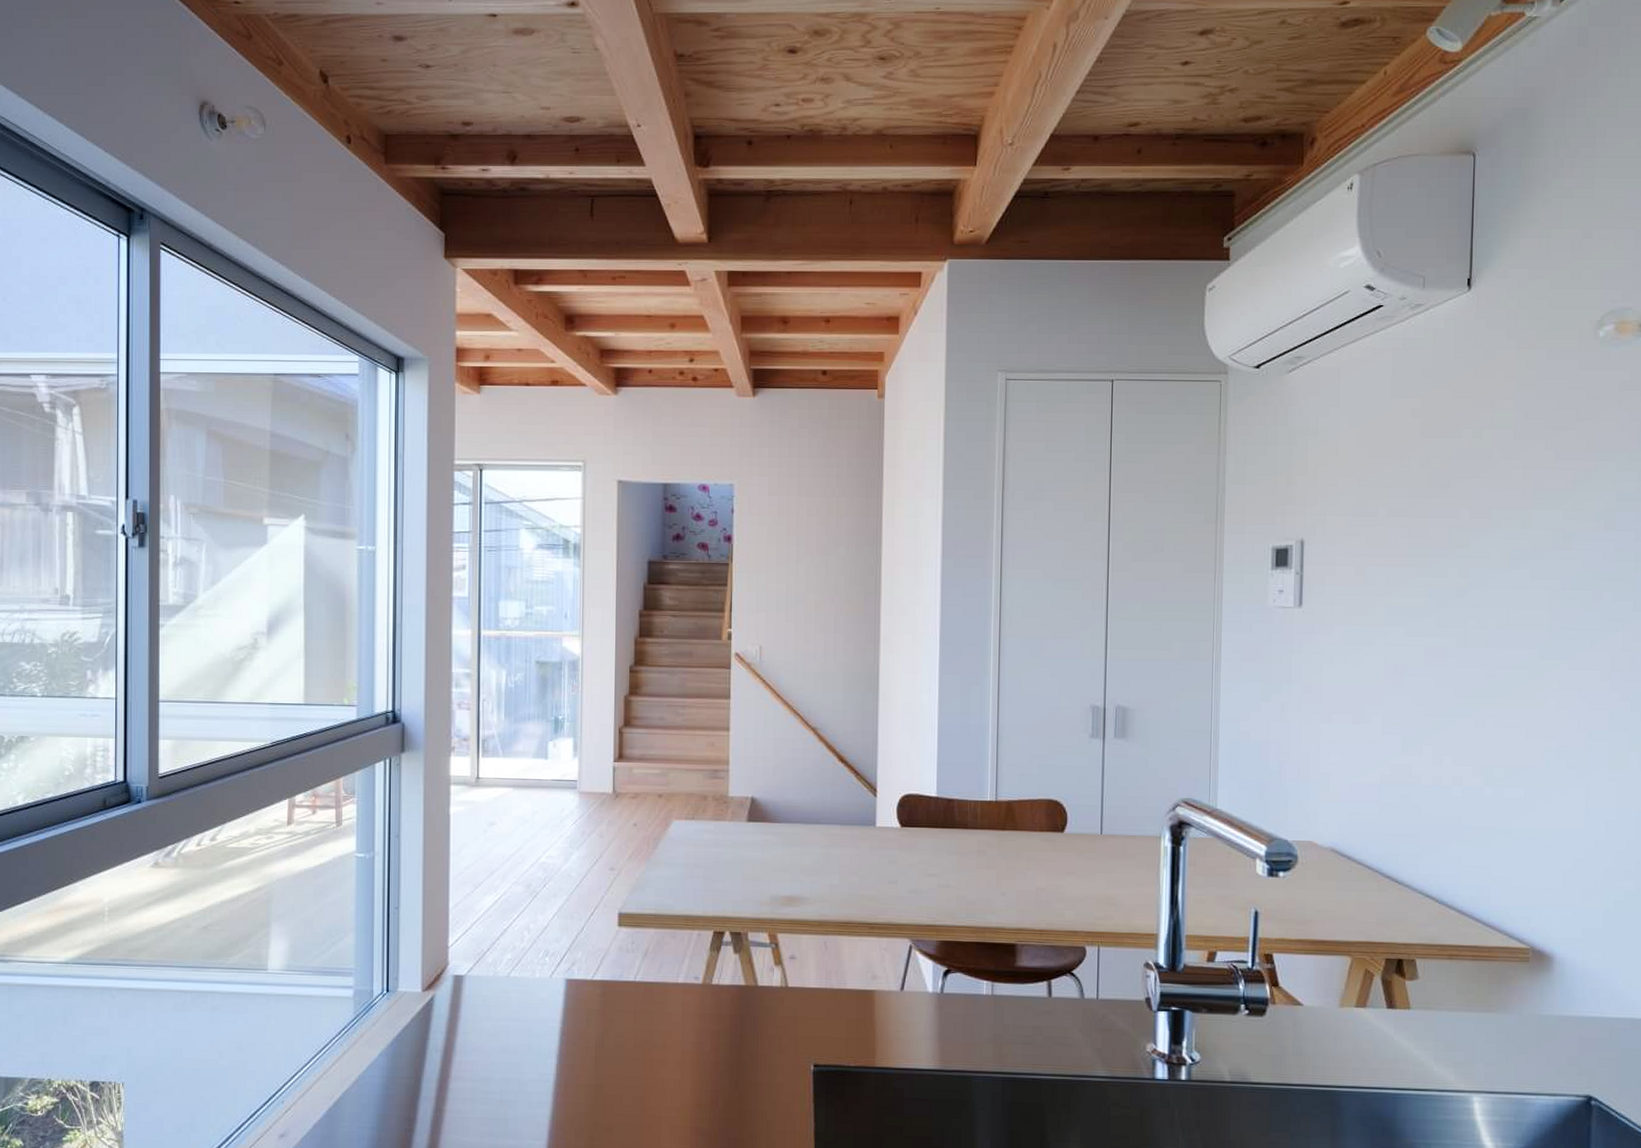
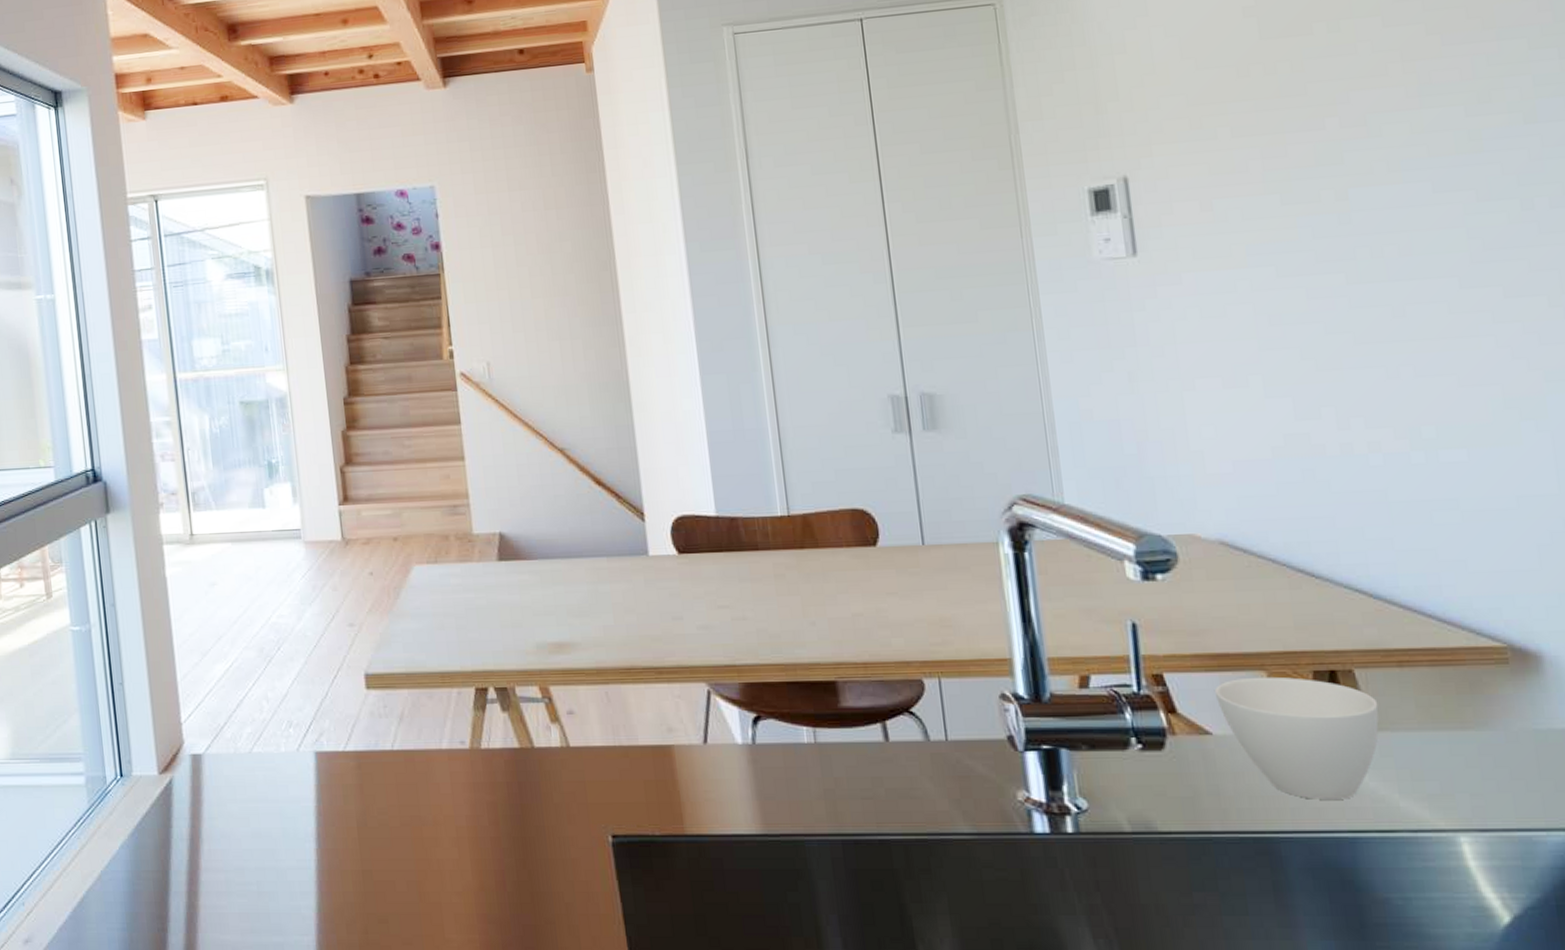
cup: none [1309,960,1430,1063] -> present [1214,676,1380,800]

